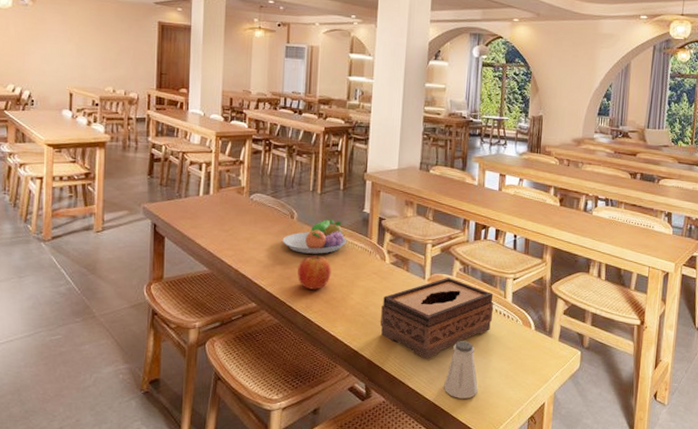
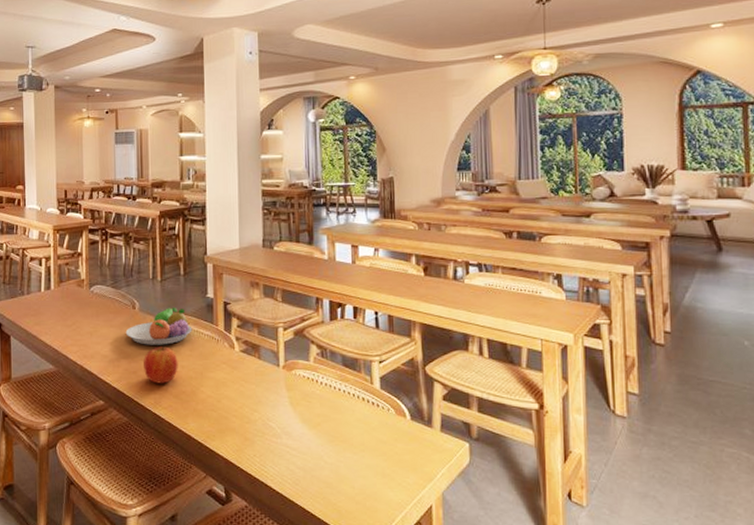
tissue box: present [380,277,493,359] -> none [235,363,359,457]
saltshaker: present [444,341,478,399] -> none [312,435,351,502]

